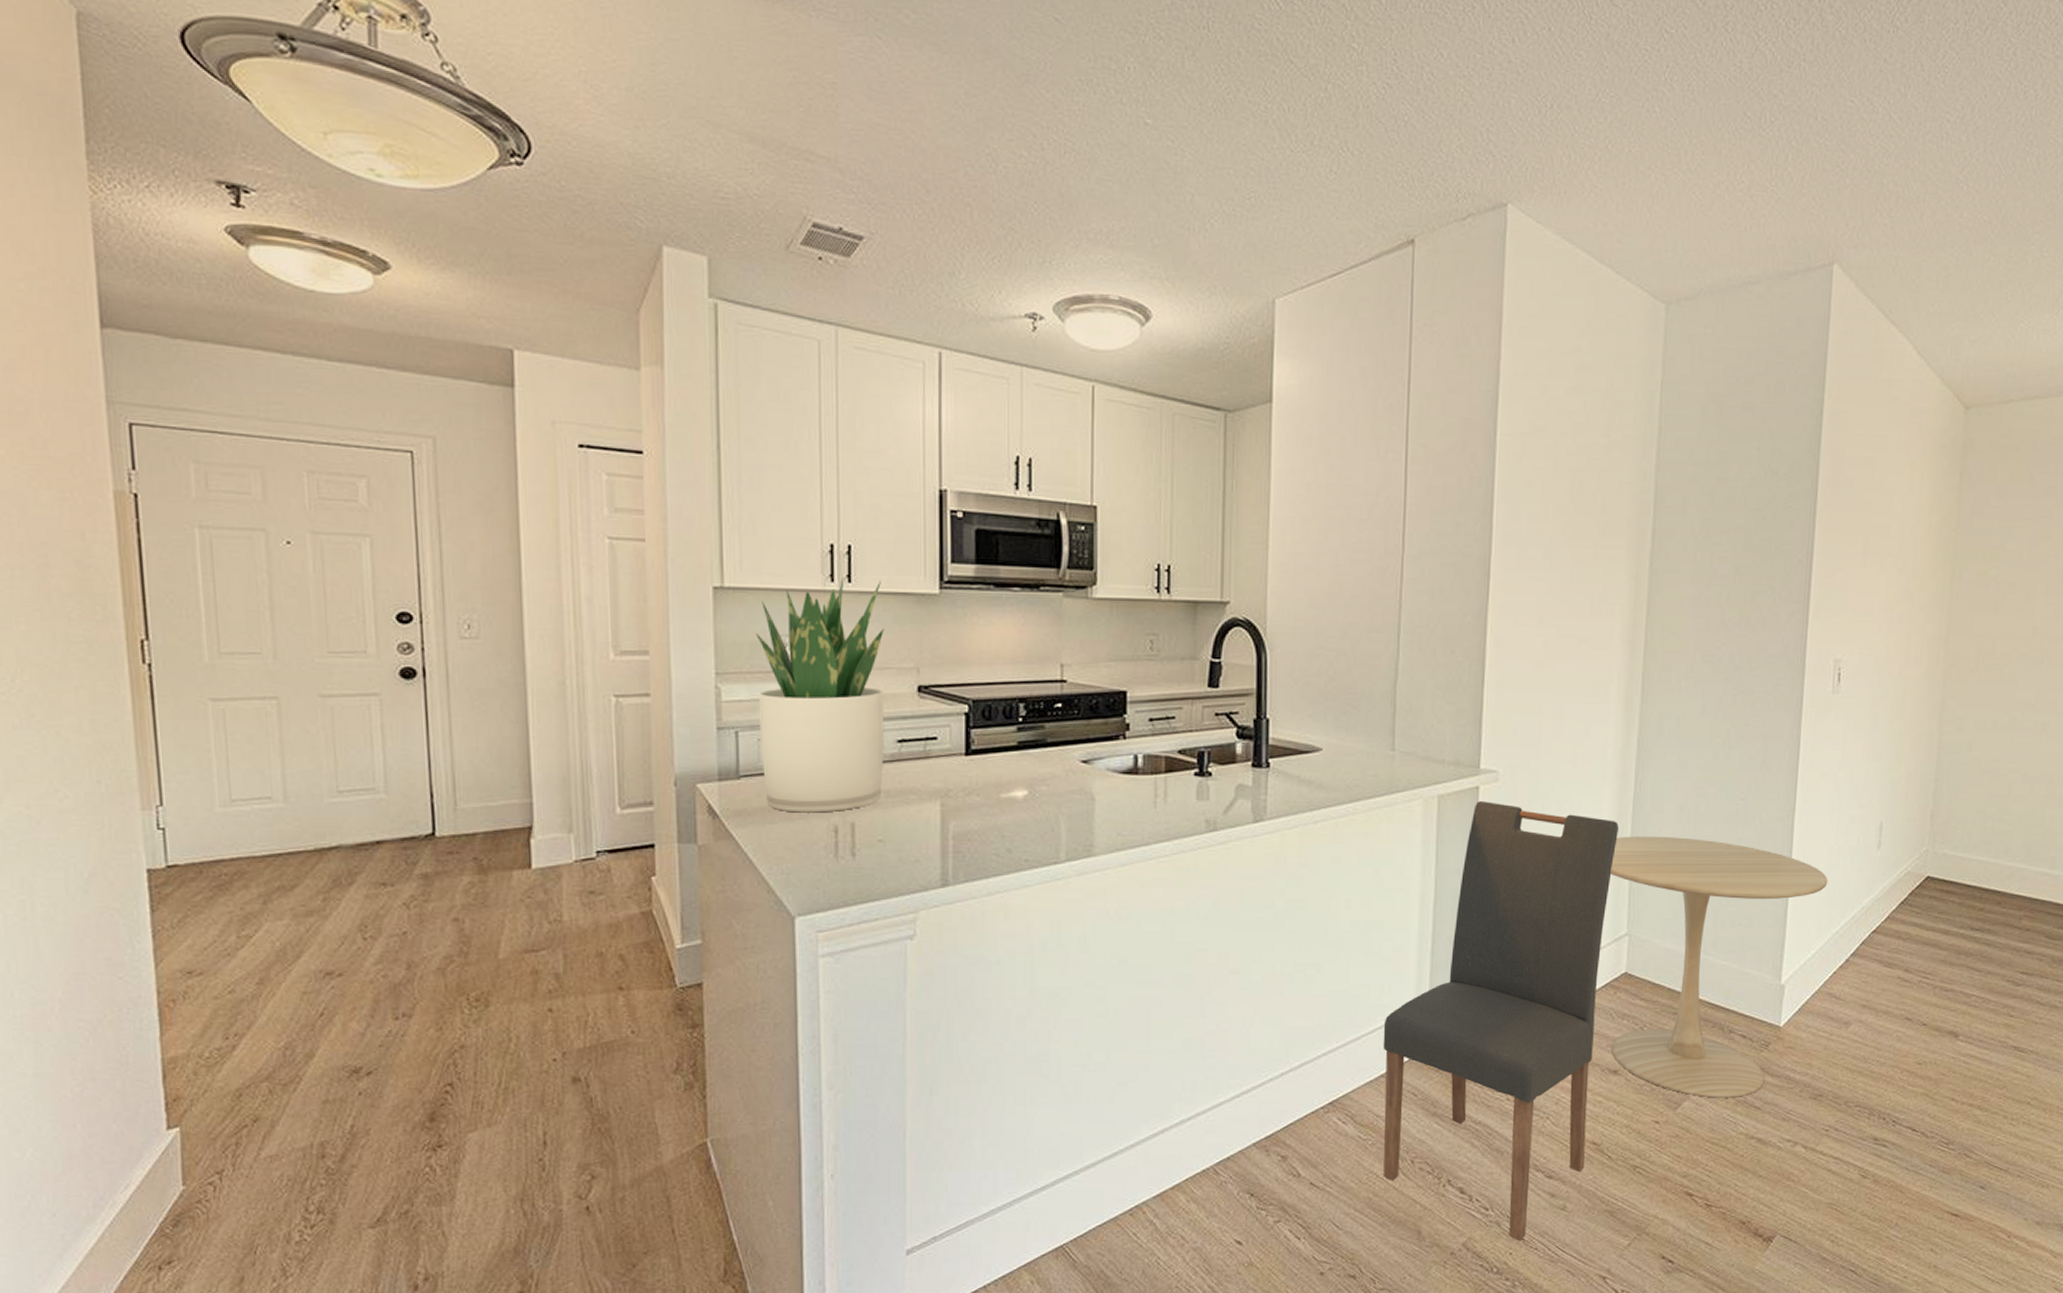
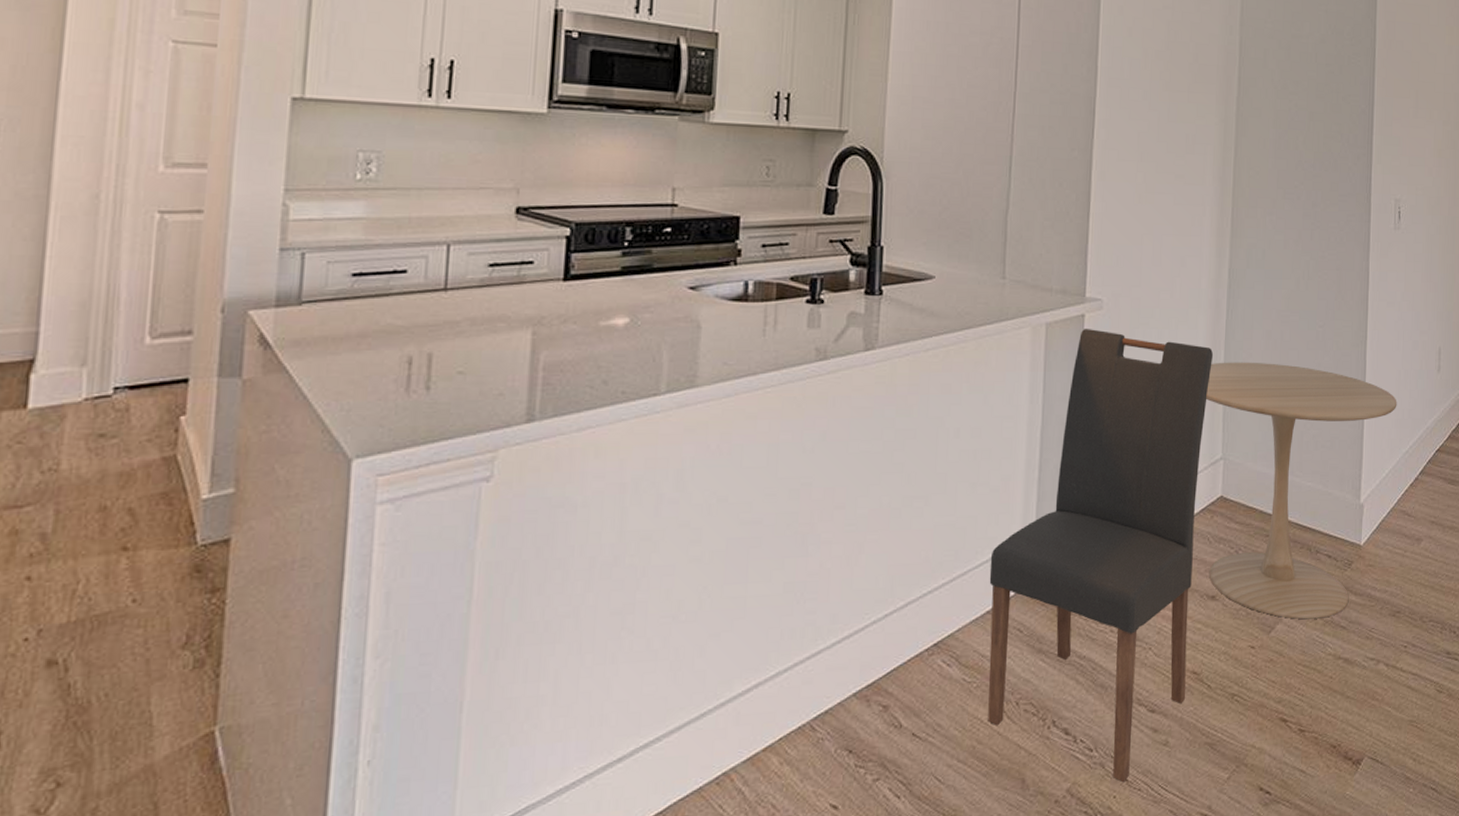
planter: present [756,578,885,813] -> none [329,93,484,342]

